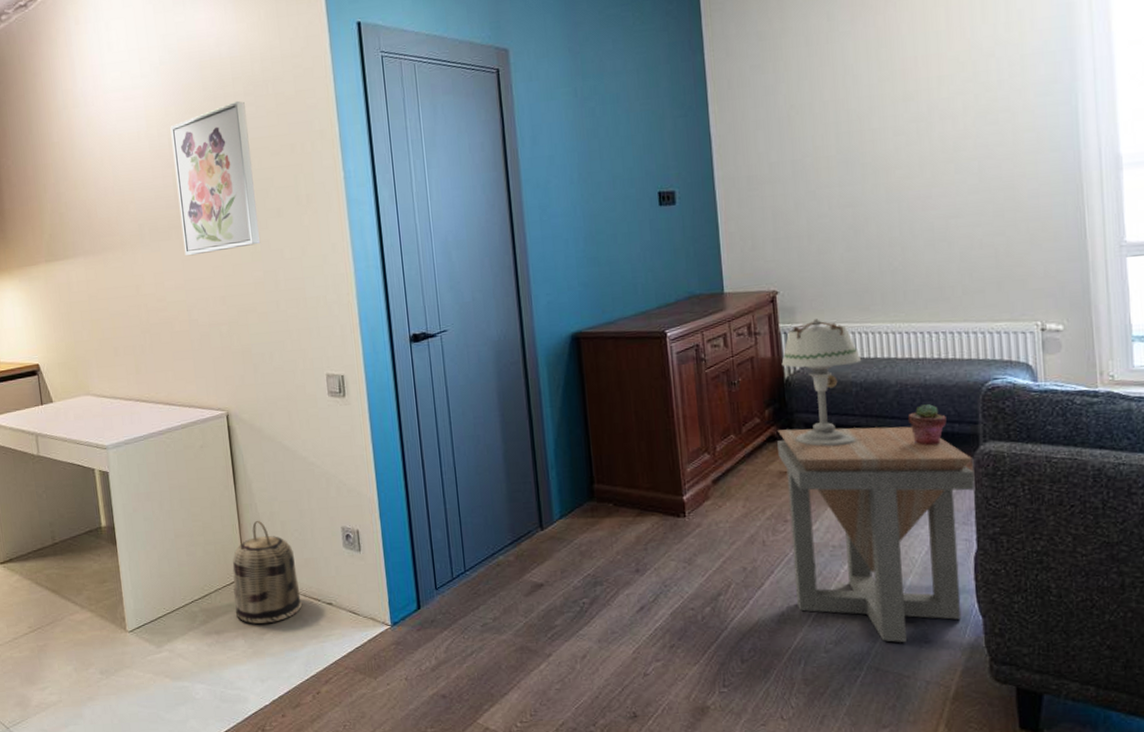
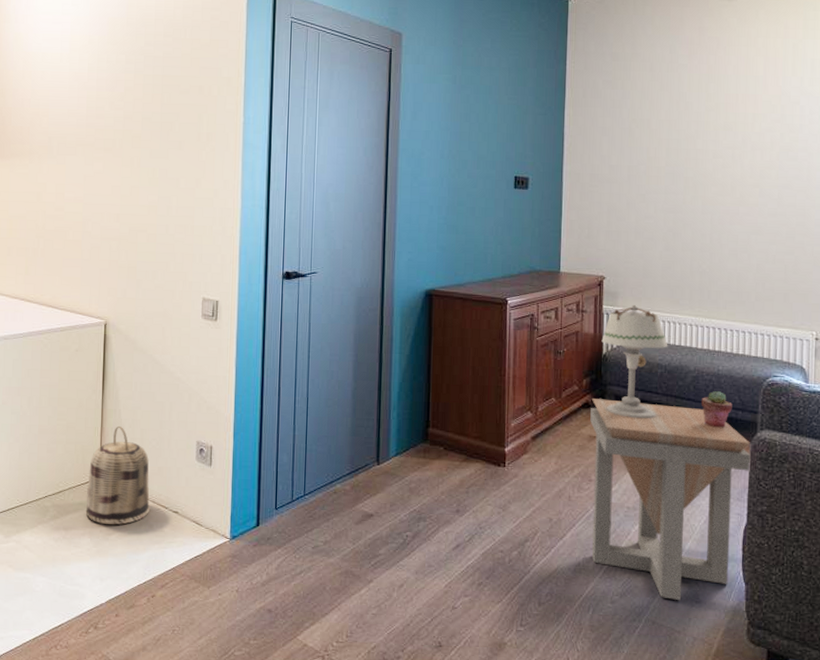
wall art: present [170,100,260,256] -> none [88,40,163,173]

